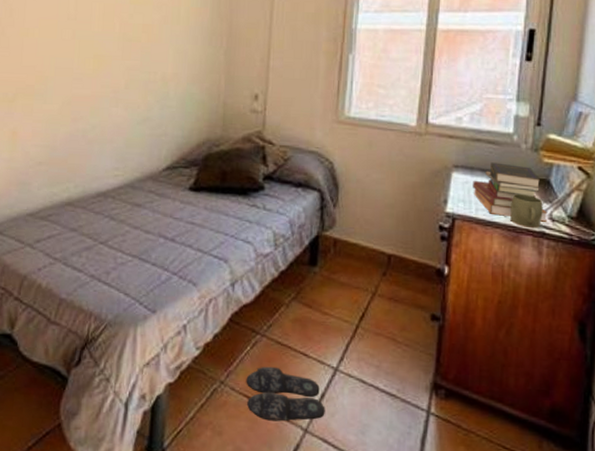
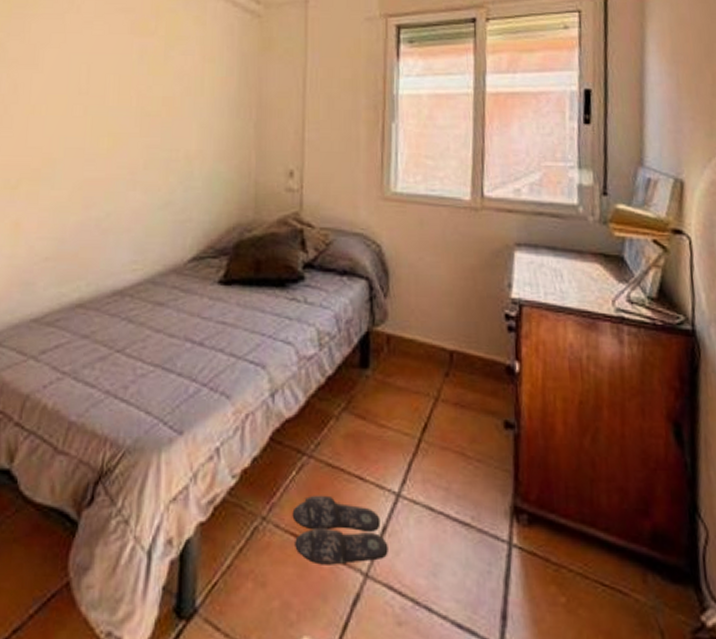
books: present [473,162,548,222] -> none [538,238,625,305]
mug: present [510,194,543,229] -> none [582,274,620,314]

